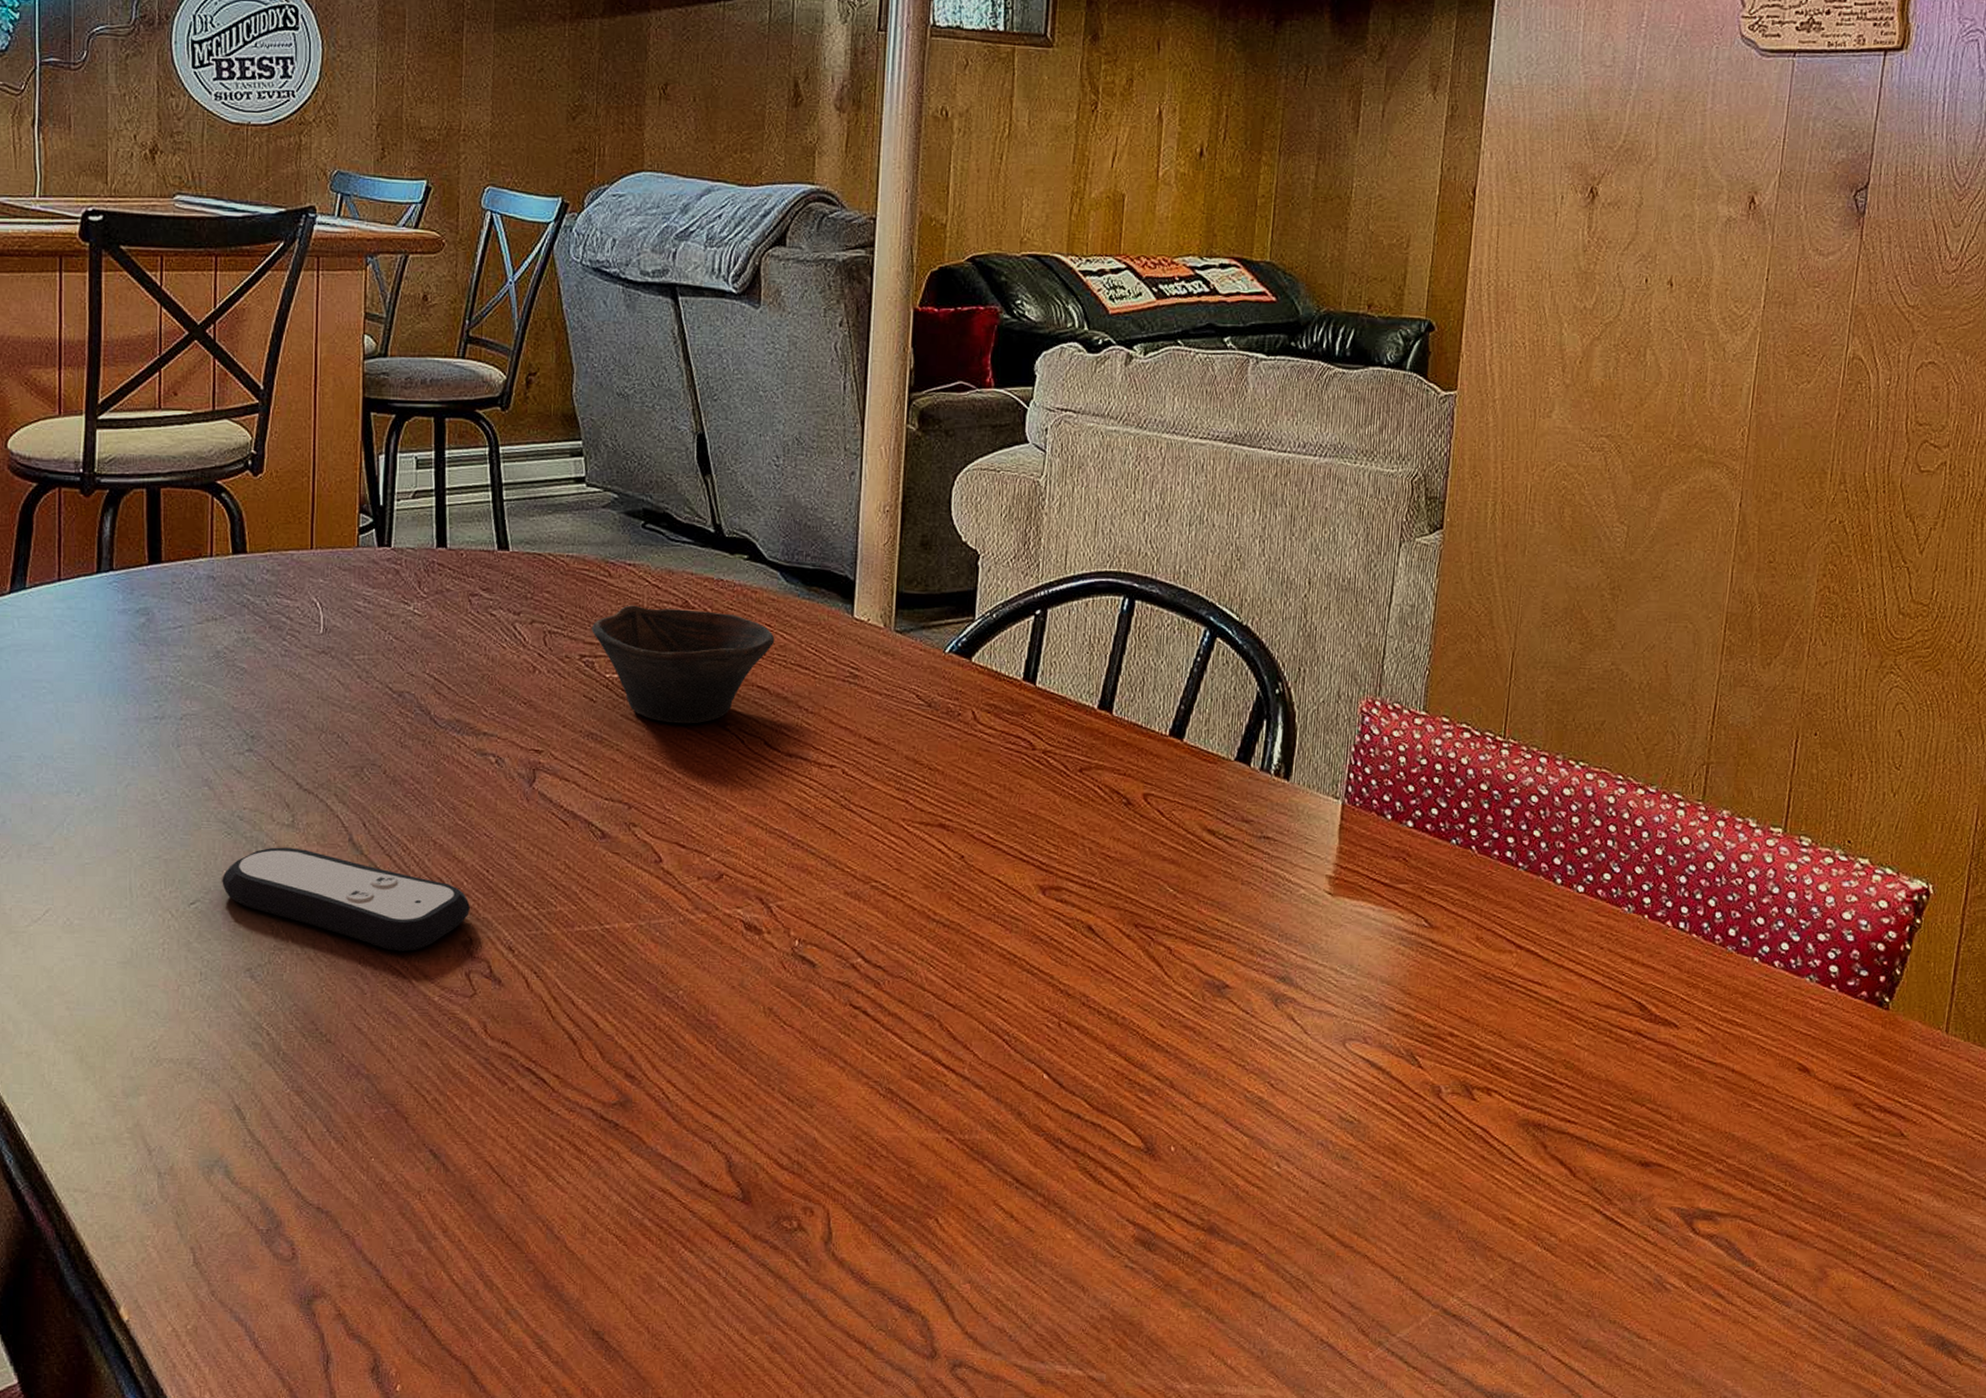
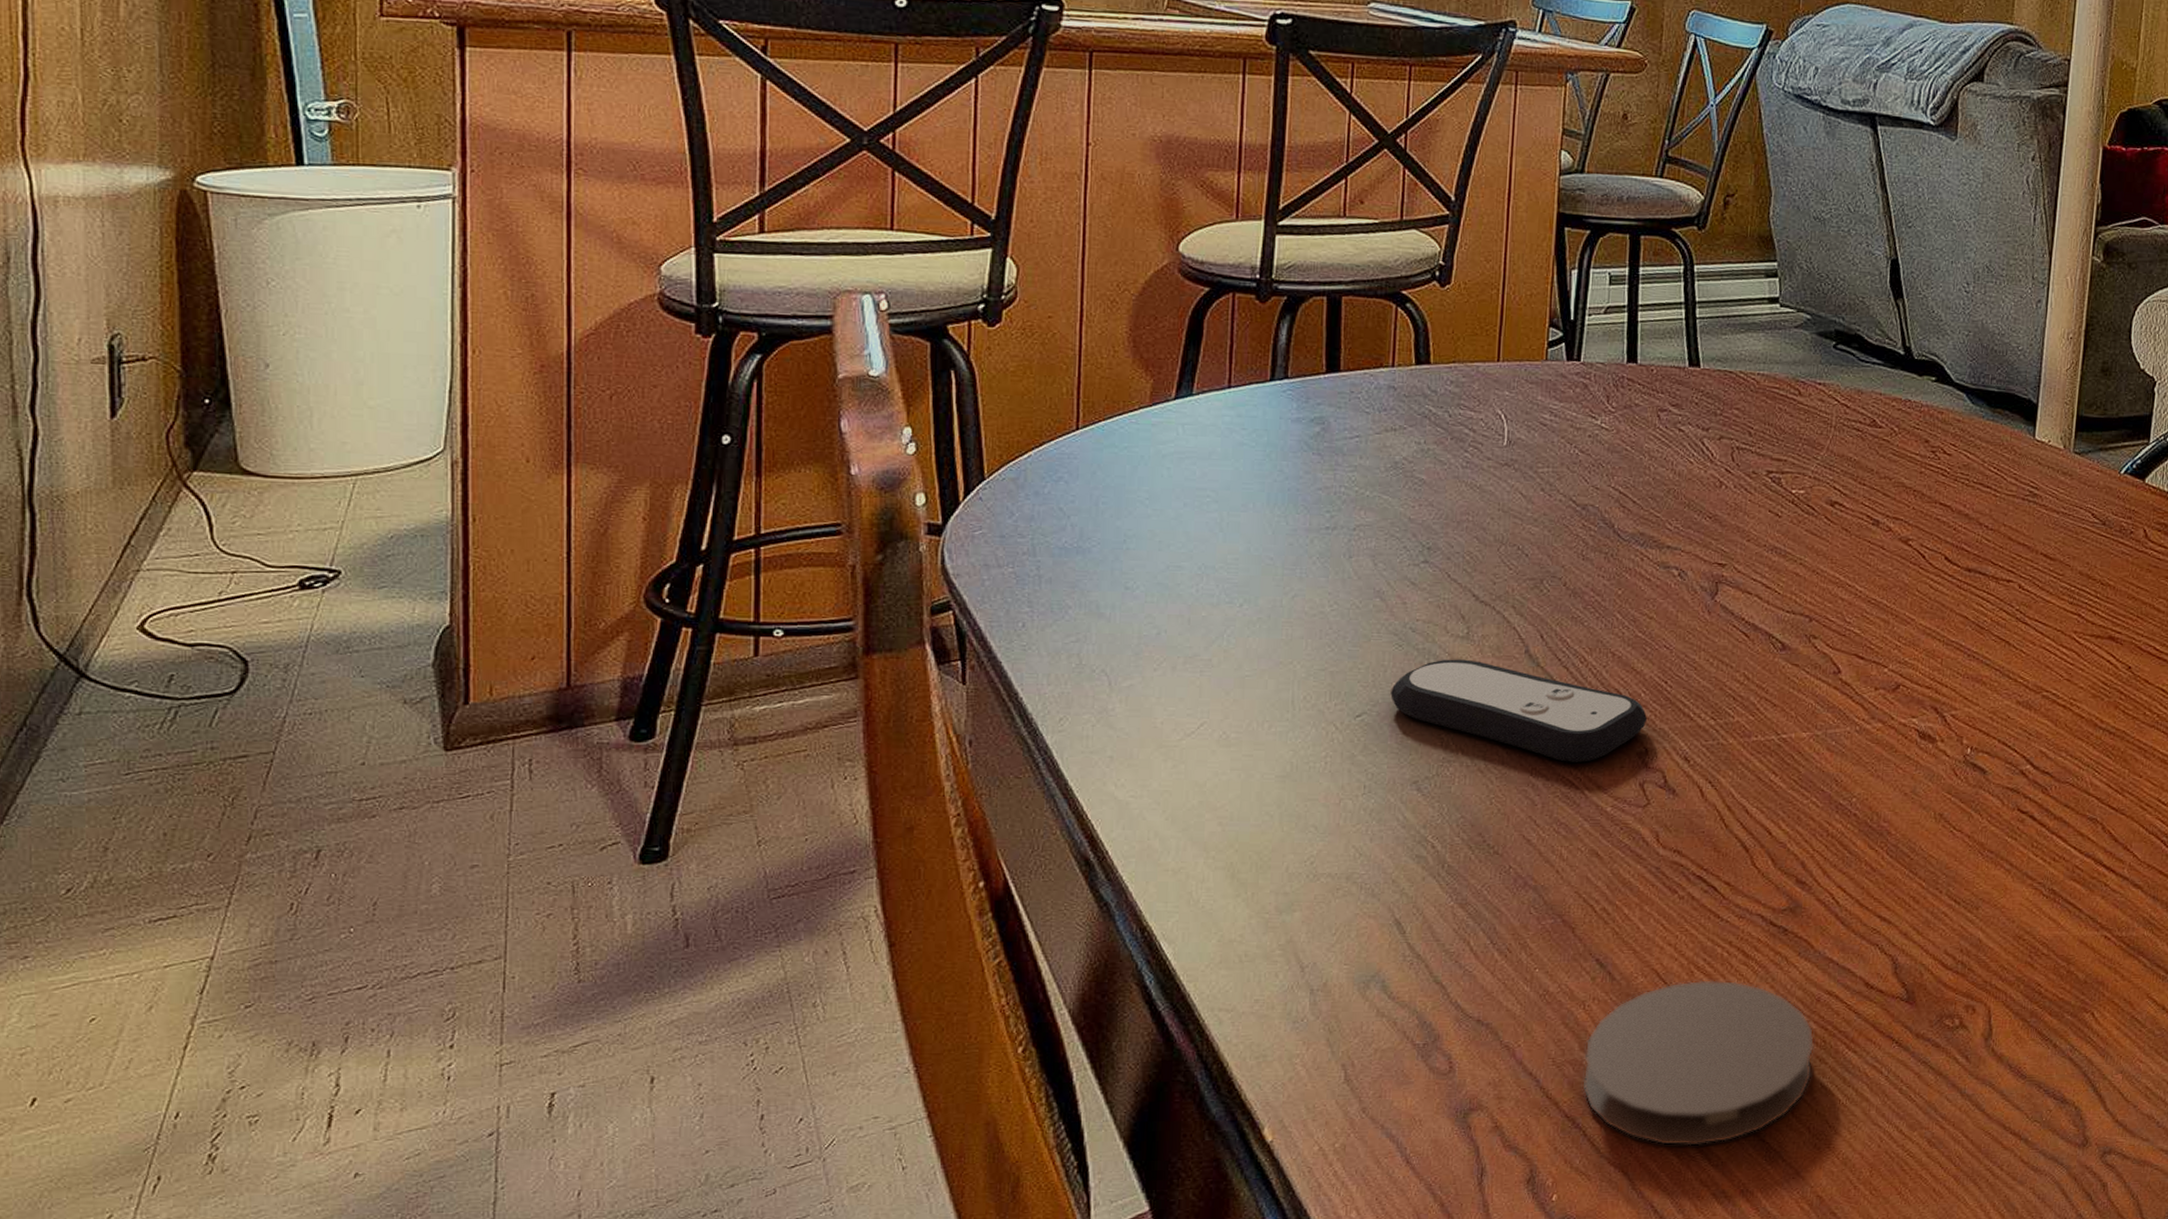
coaster: none [421,1173,650,1341] -> present [1582,980,1815,1146]
bowl: present [592,605,775,724] -> none [1780,423,1959,539]

